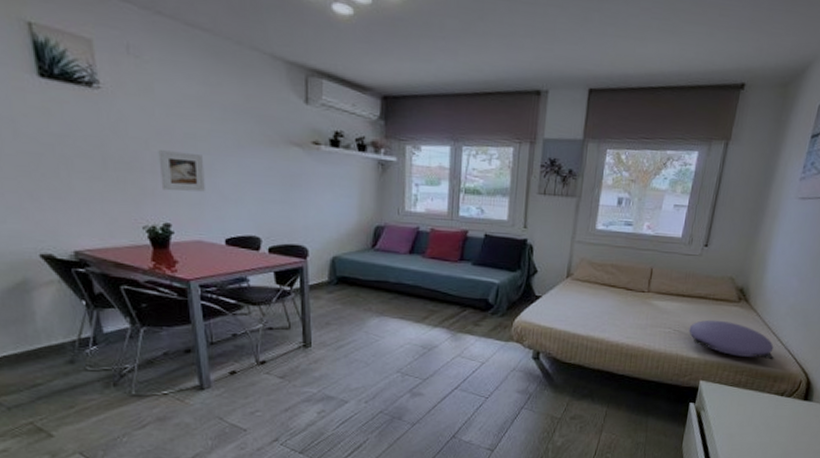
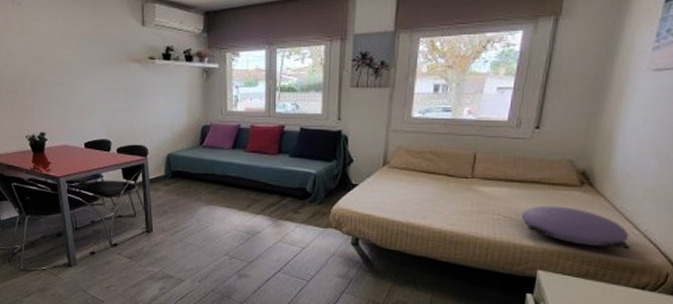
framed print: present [158,150,205,192] -> none [35,75,69,107]

